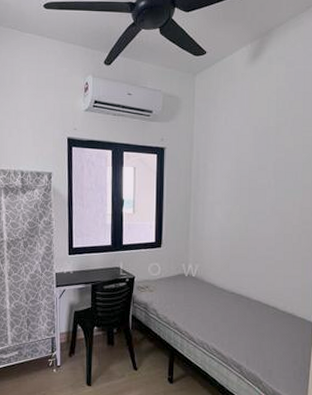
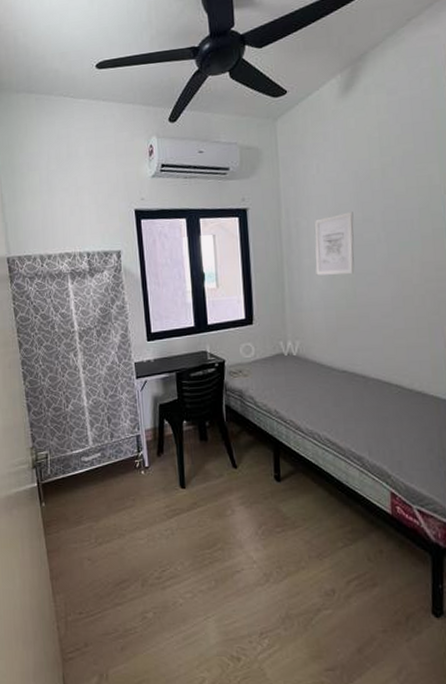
wall art: none [217,160,251,212] -> present [314,212,355,276]

